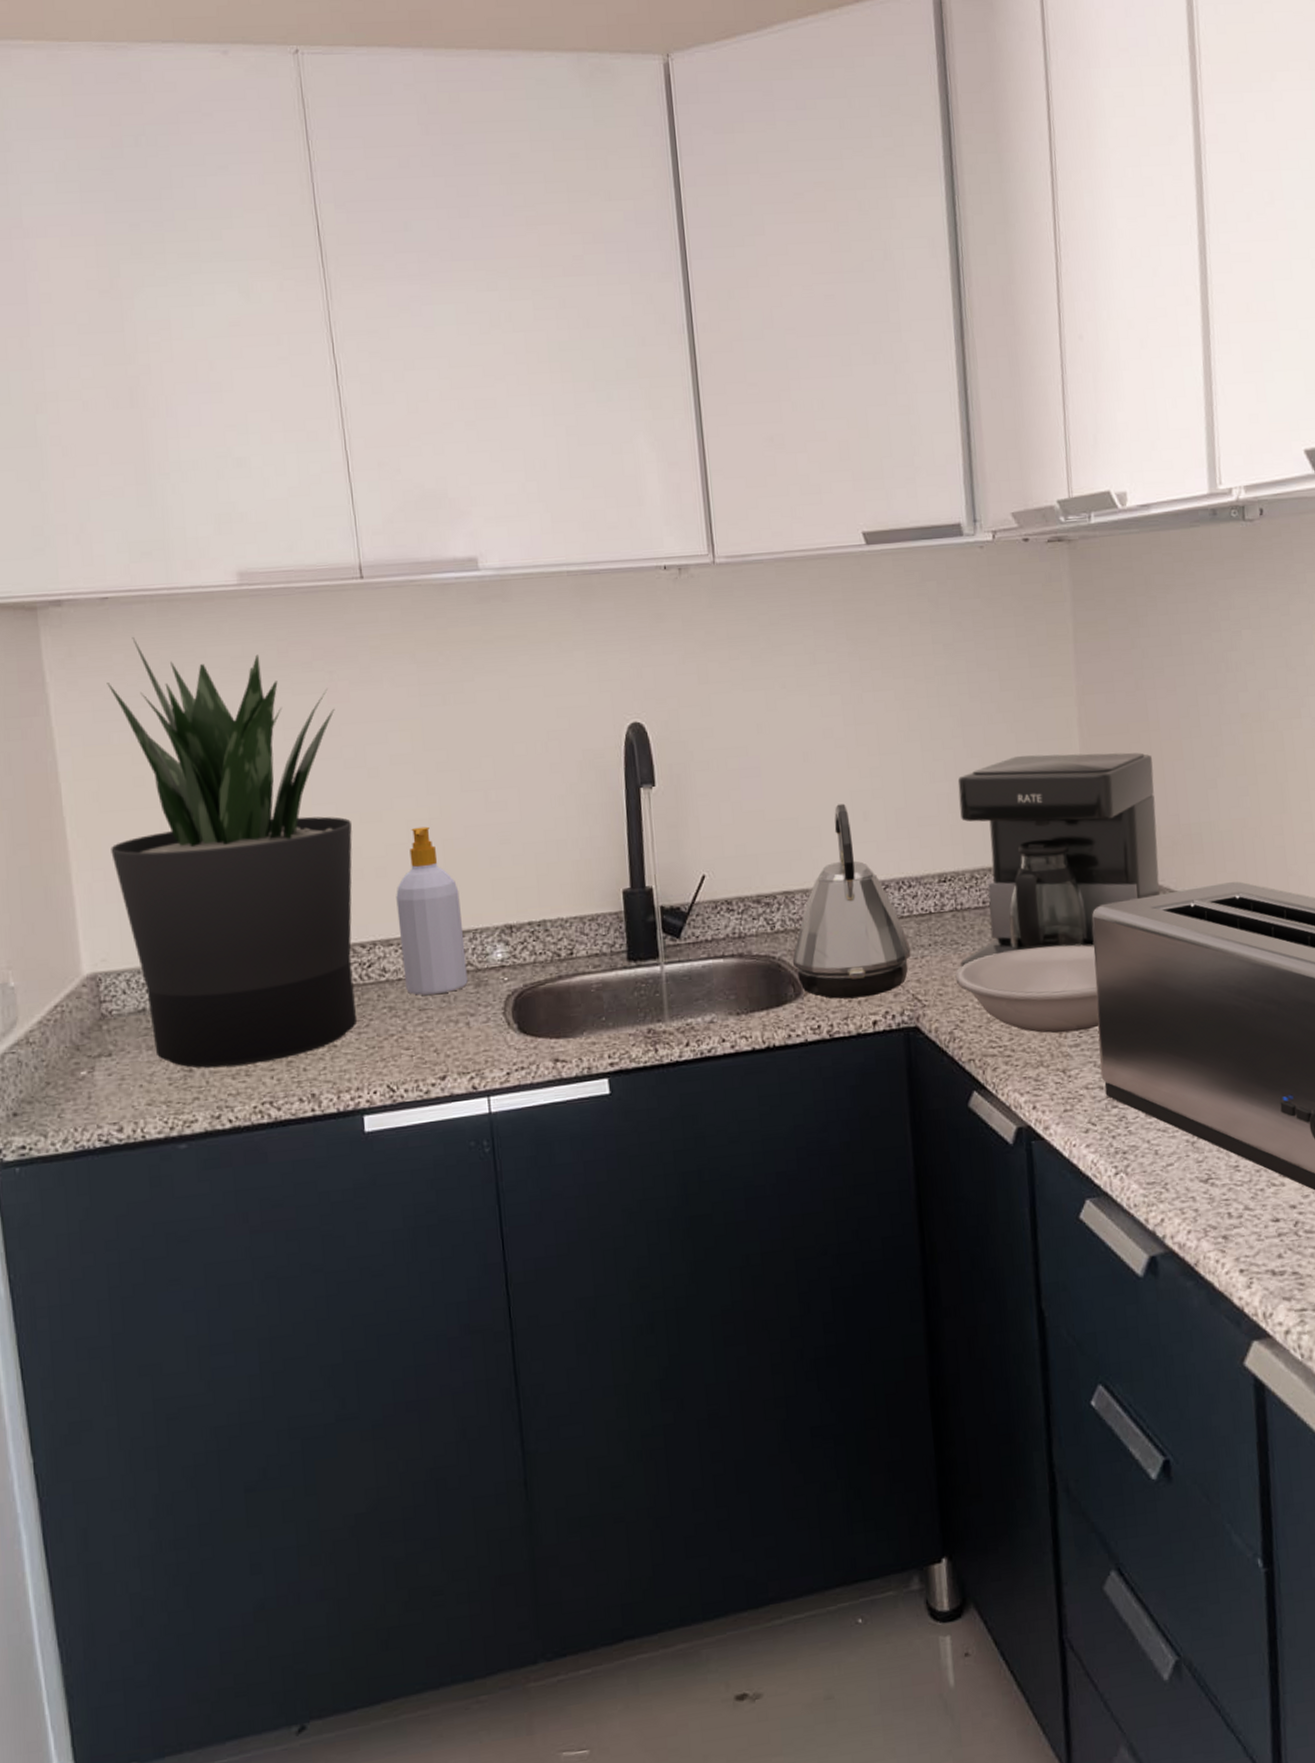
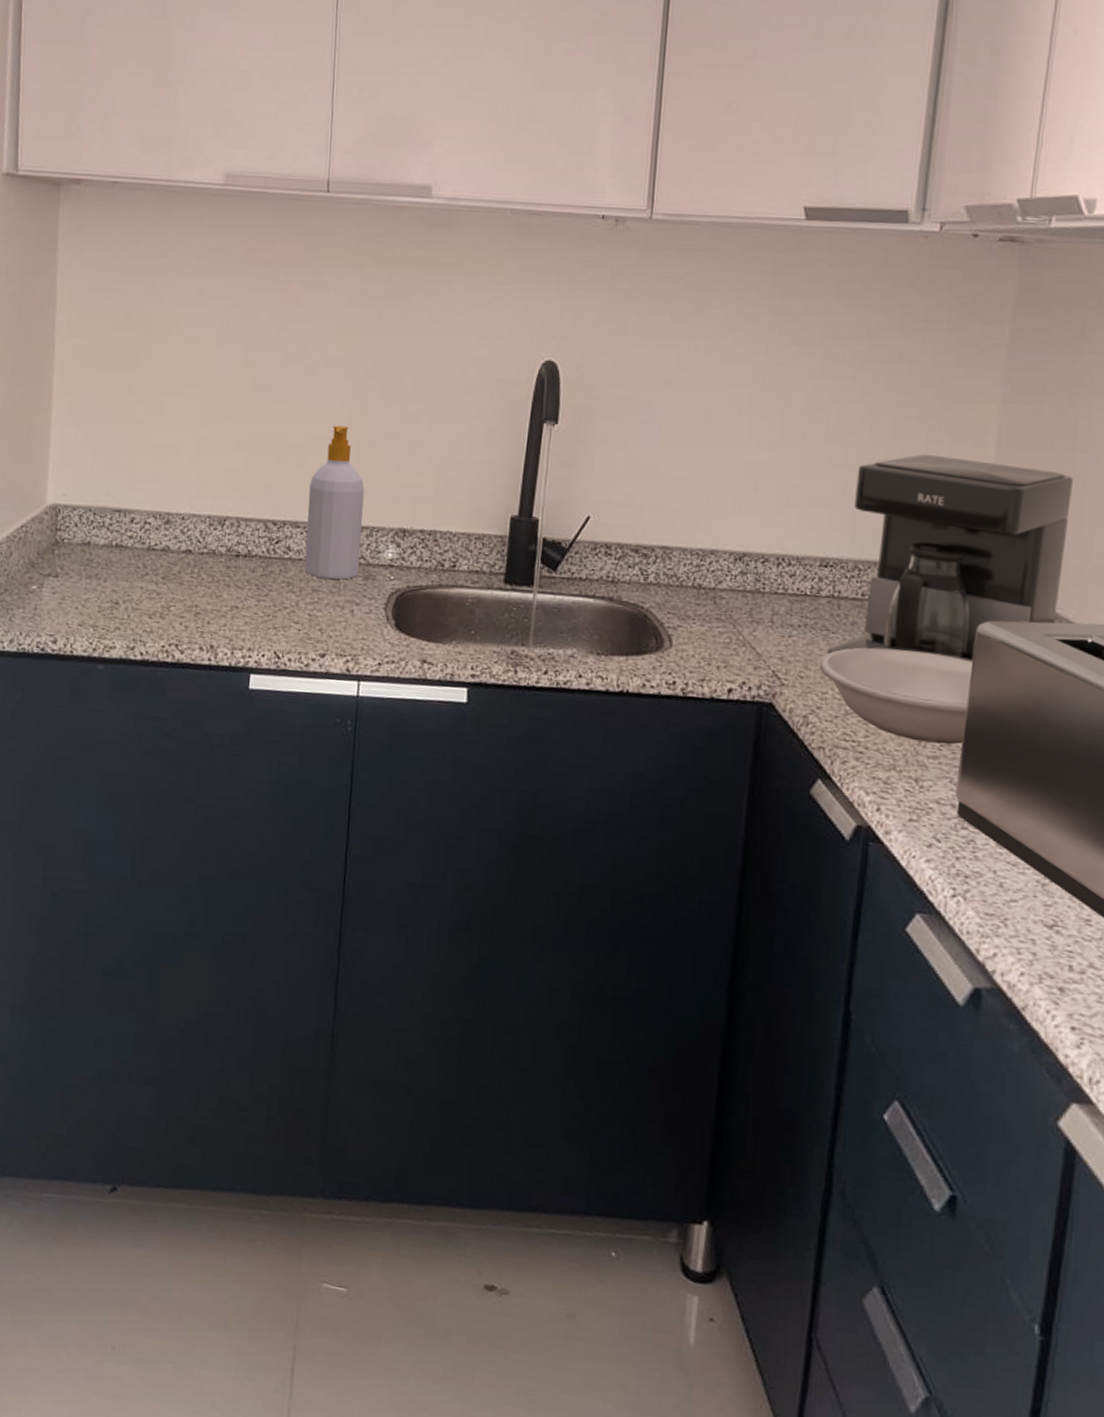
planter: present [107,637,357,1068] -> none [85,219,286,609]
kettle: present [792,803,911,999] -> none [659,471,779,665]

